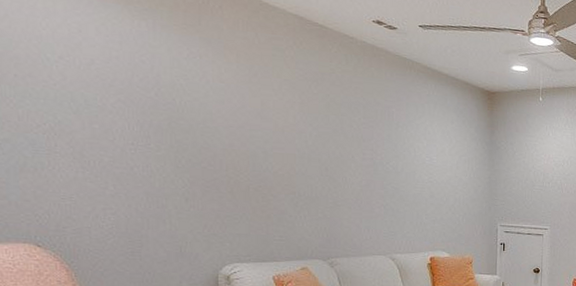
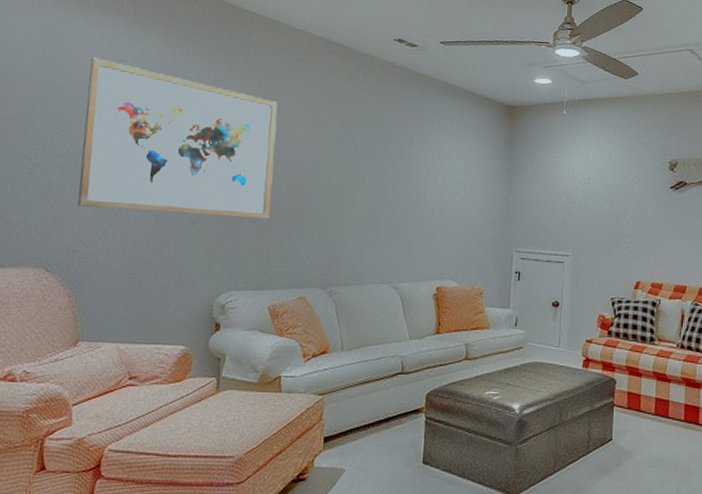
wall art: none [45,26,264,196] -> present [77,57,278,219]

